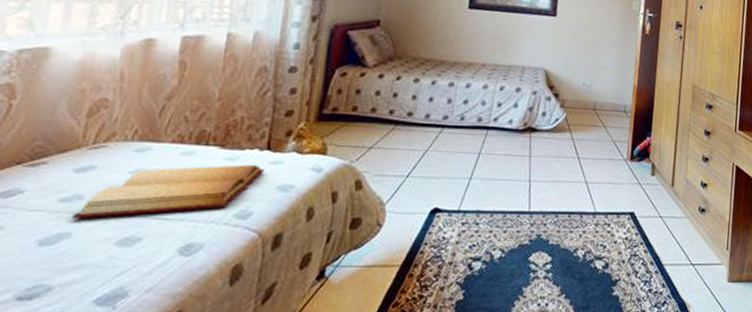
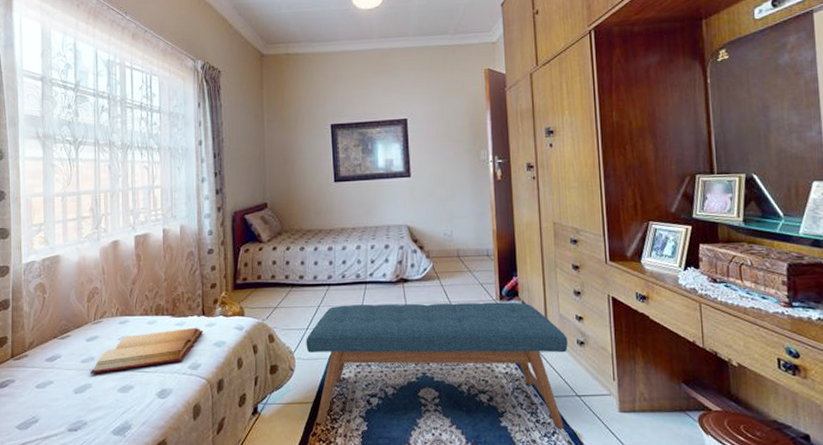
bench: none [401,151,690,298] -> present [306,302,568,429]

